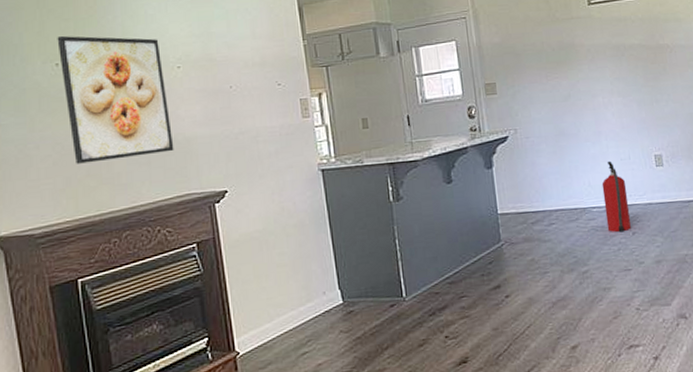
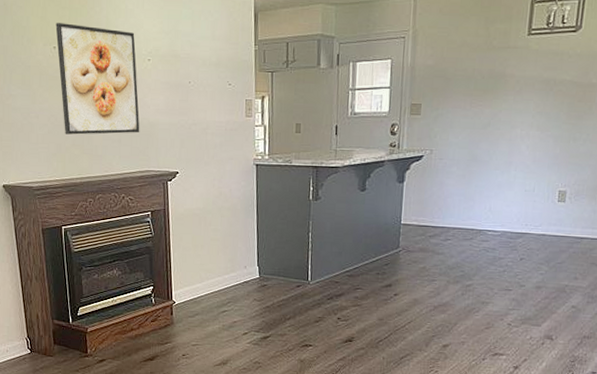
fire extinguisher: present [601,160,631,233] -> none [497,190,525,257]

